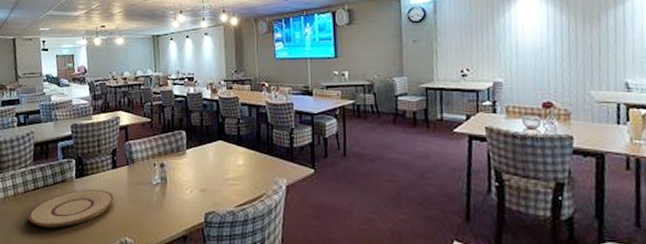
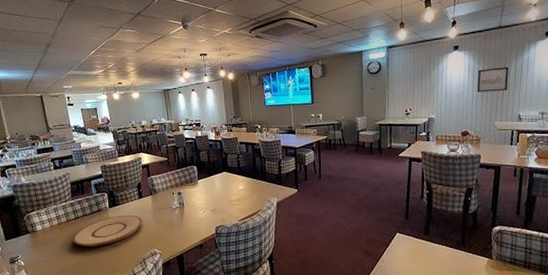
wall art: none [560,17,607,50] -> present [477,67,509,93]

